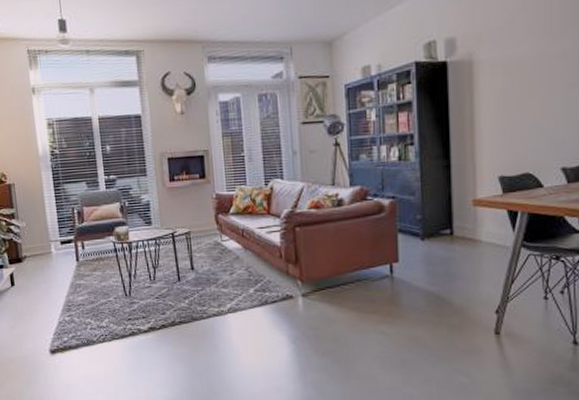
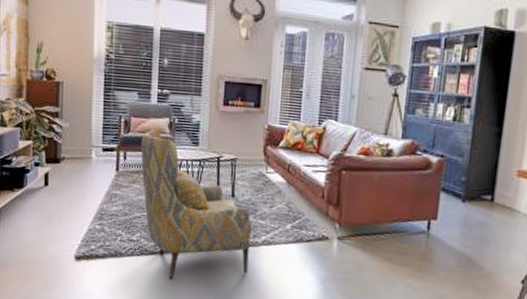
armchair: none [96,214,218,360] -> present [140,128,252,280]

